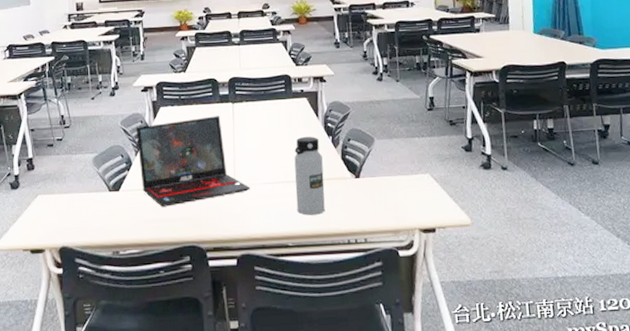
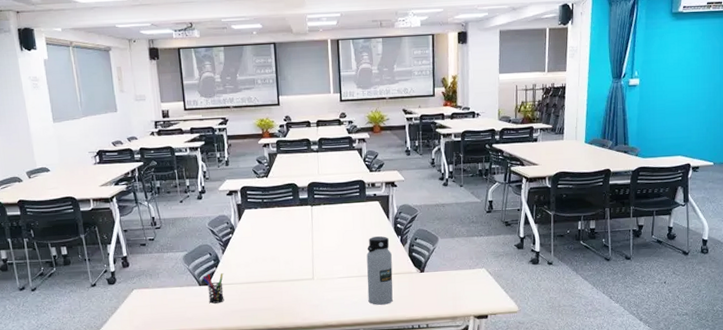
pen holder: none [113,176,136,212] -> present [202,272,224,304]
laptop: present [135,116,251,207] -> none [222,217,328,299]

